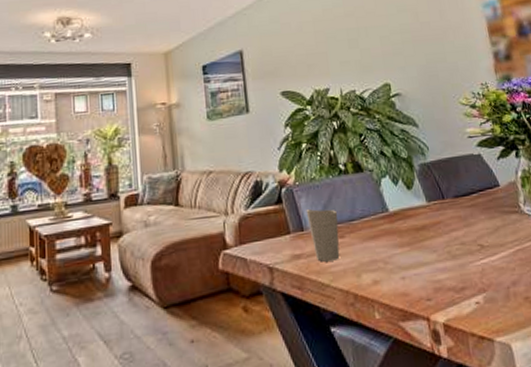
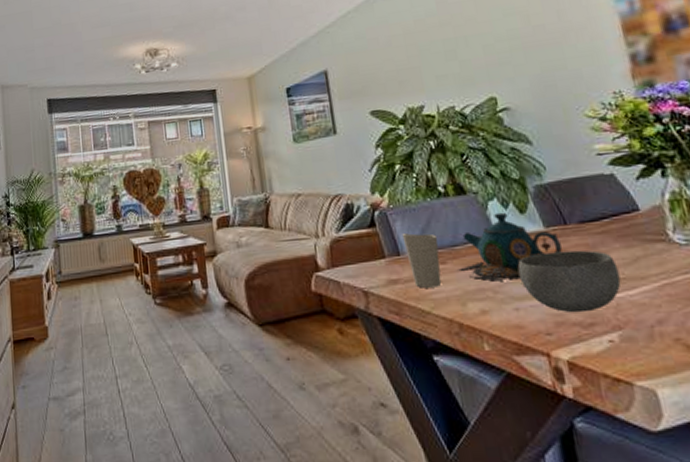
teapot: none [354,188,441,254] -> present [458,212,562,283]
bowl: none [404,221,485,279] -> present [517,250,621,313]

